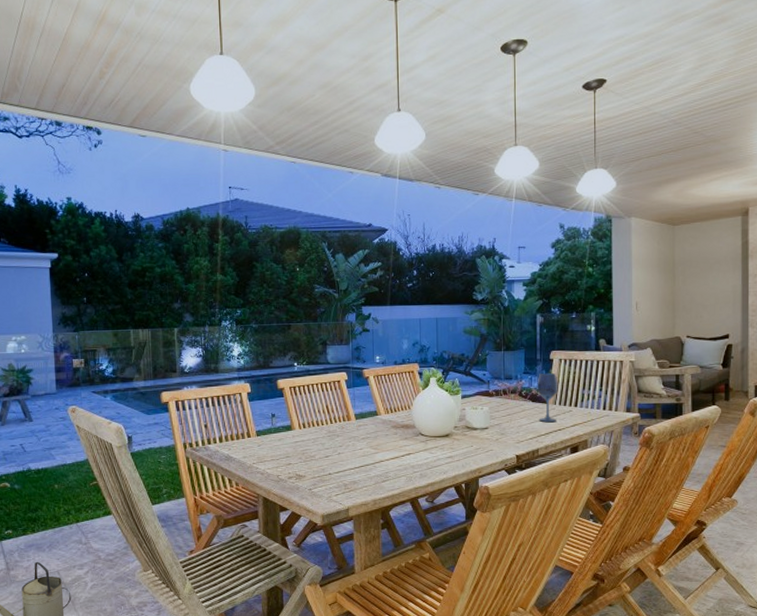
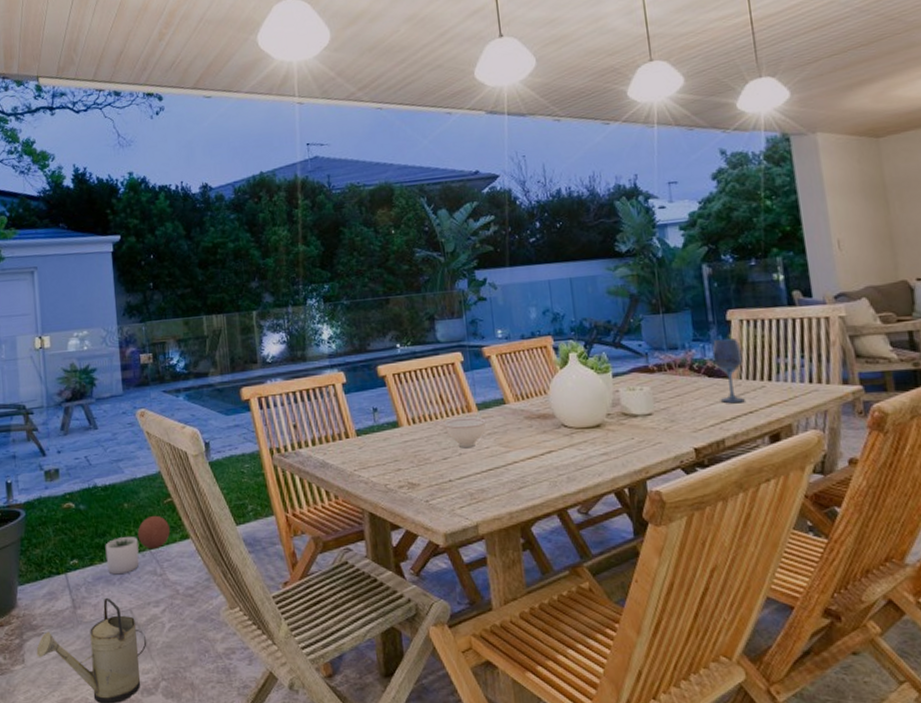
planter: none [37,512,67,543] -> present [105,537,139,575]
ball: none [66,495,95,523] -> present [137,515,171,550]
bowl: none [328,425,362,449] -> present [443,417,486,449]

